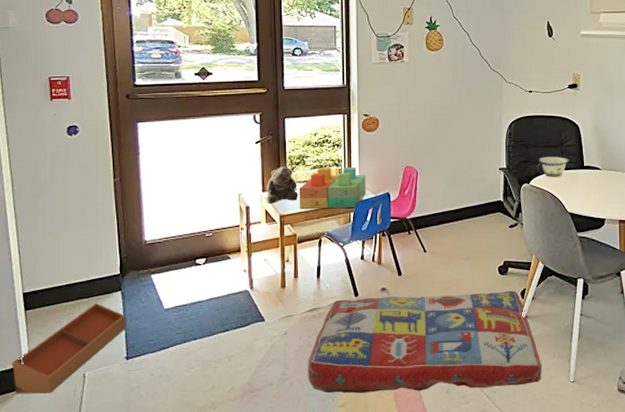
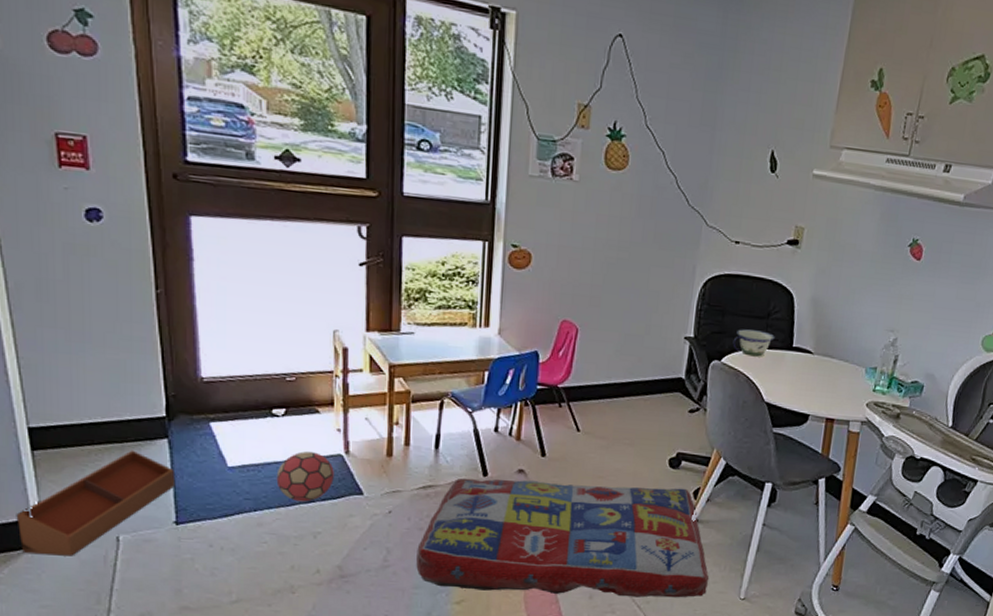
toy ball: none [200,290,242,332] -> present [276,451,334,502]
stuffed animal: present [266,165,299,204] -> none [371,299,416,348]
toy blocks: present [299,167,366,210] -> none [416,308,508,367]

